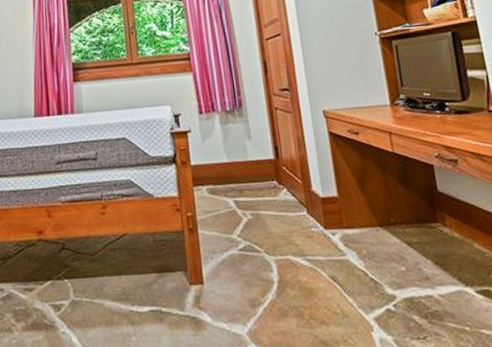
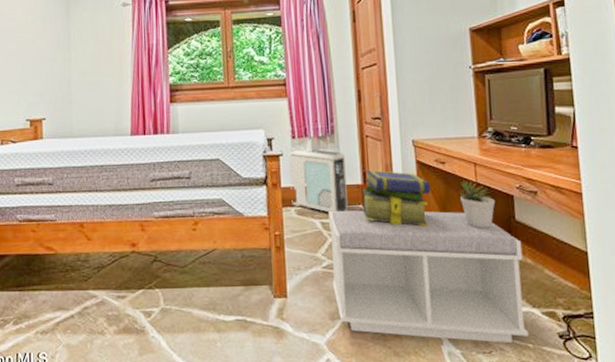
air purifier: none [197,123,262,191] -> present [289,148,348,213]
bench: none [242,184,465,327] -> present [329,210,529,344]
stack of books: none [275,143,347,202] -> present [362,169,431,227]
potted plant: none [376,149,415,202] -> present [459,179,496,228]

